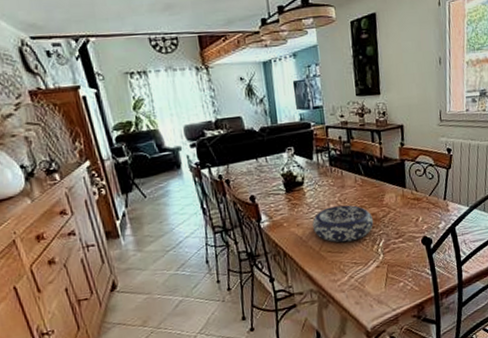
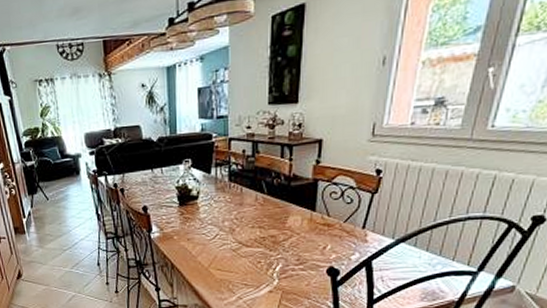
decorative bowl: present [312,205,374,243] -> none [204,224,272,262]

